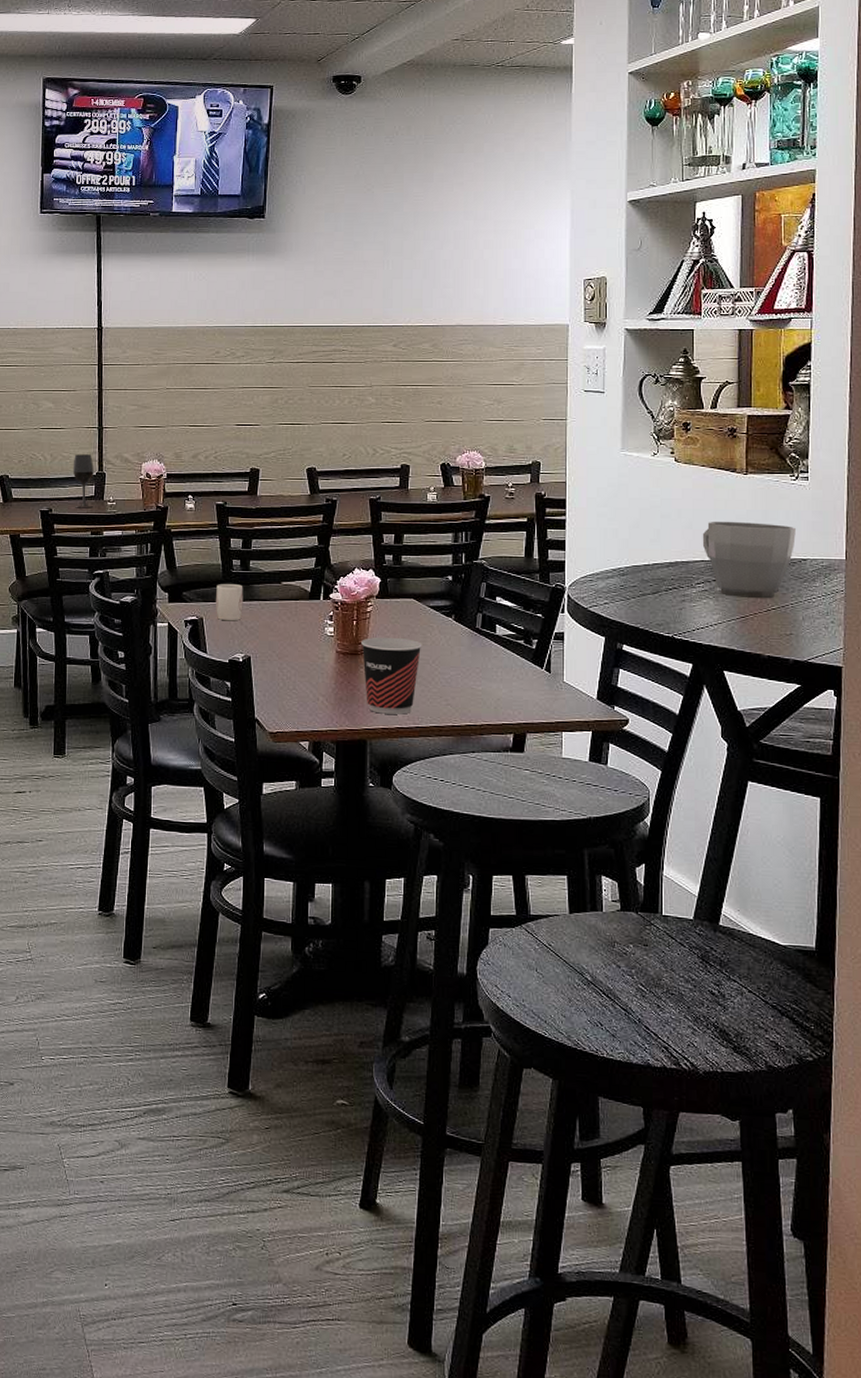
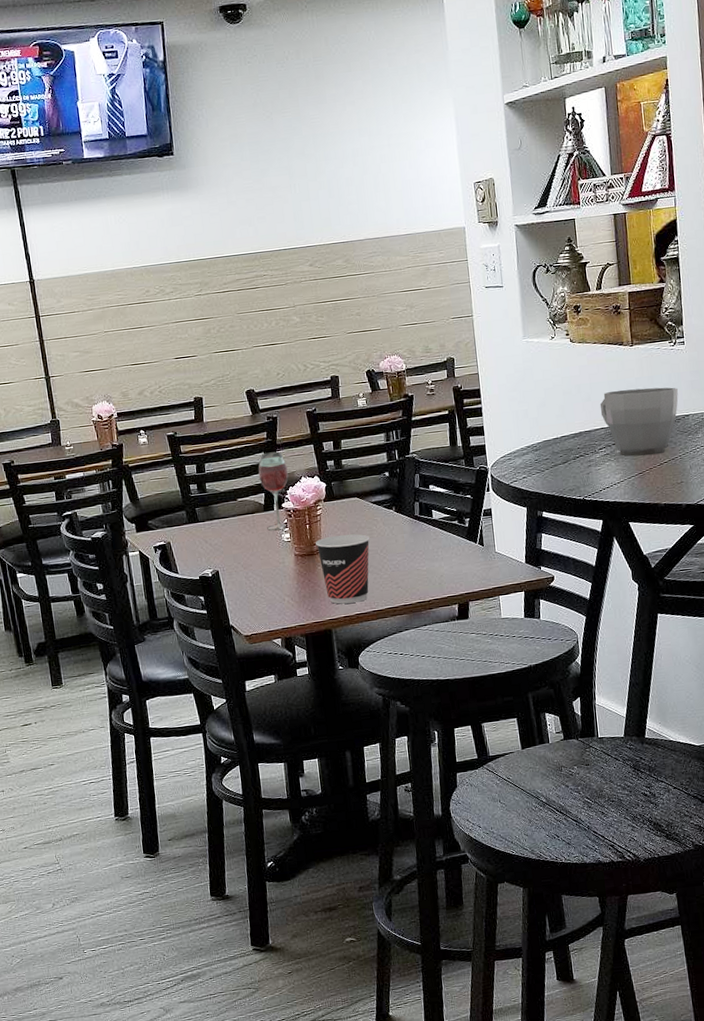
wine glass: present [72,454,94,510] -> none [26,404,53,458]
mug: present [215,584,243,621] -> none [178,506,206,542]
wineglass: none [308,537,341,623] -> present [258,451,289,532]

